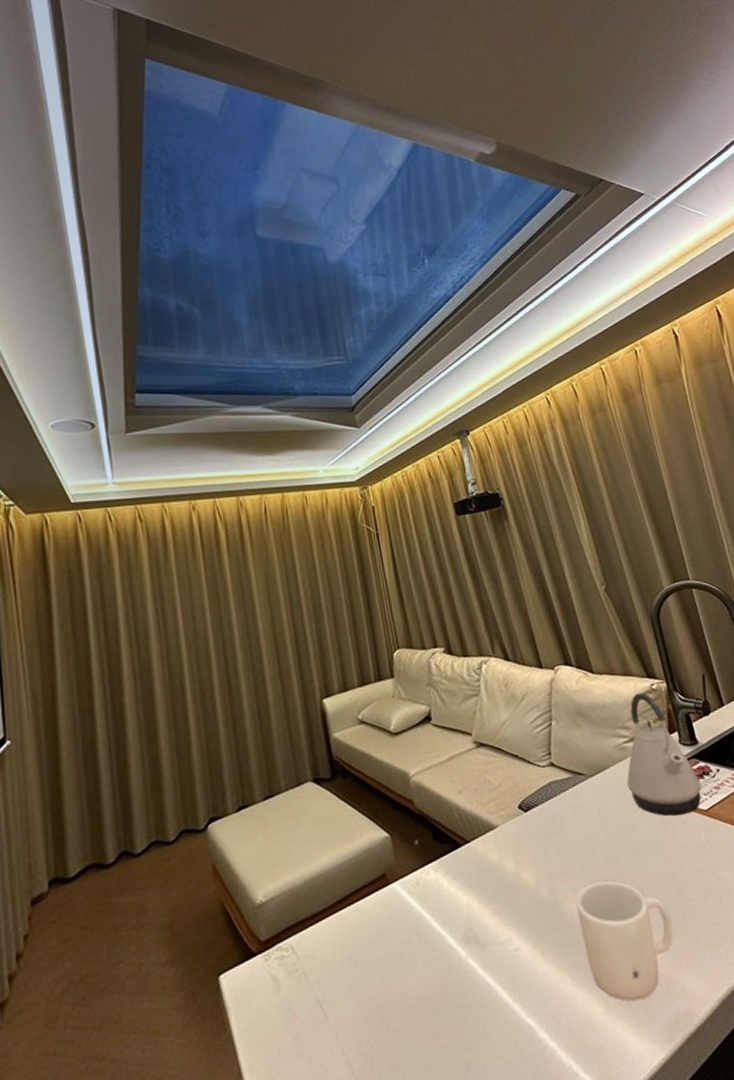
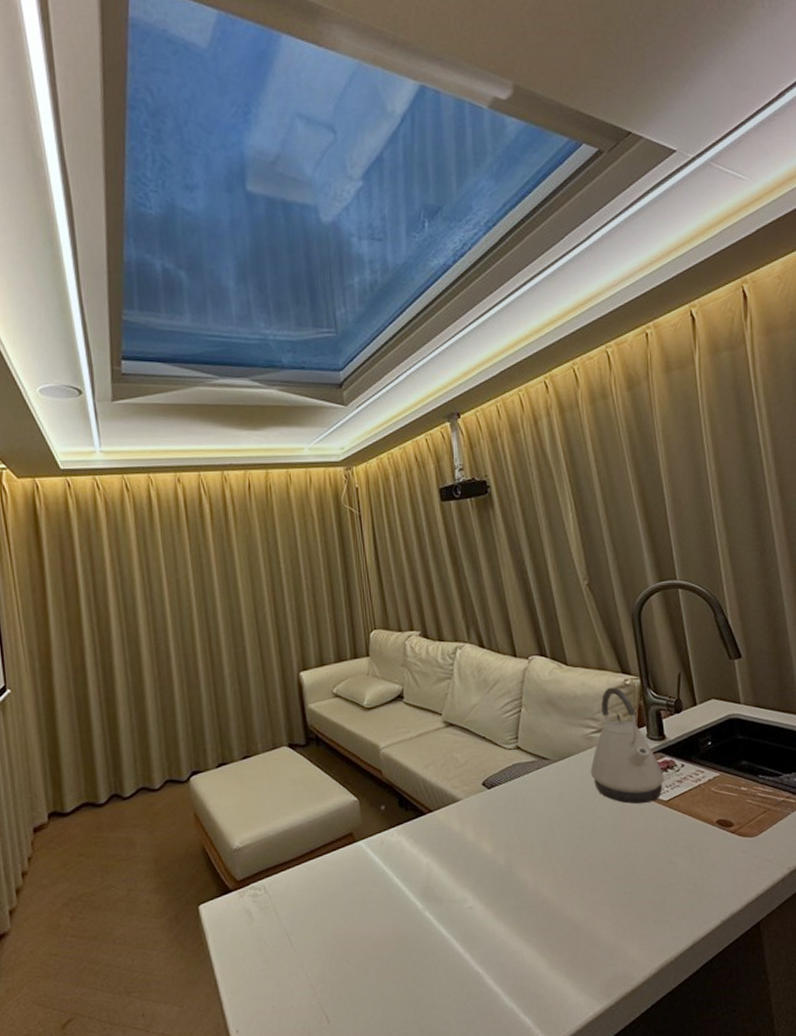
mug: present [576,880,673,1001] -> none [530,855,621,961]

